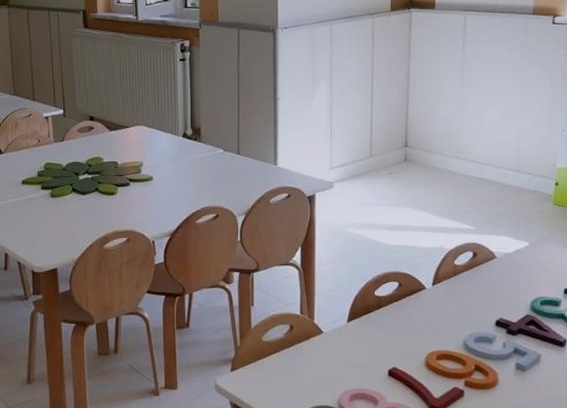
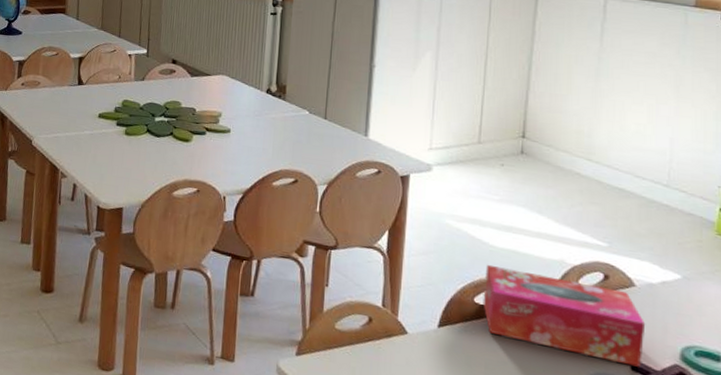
tissue box: none [381,261,505,323] -> present [483,264,646,367]

